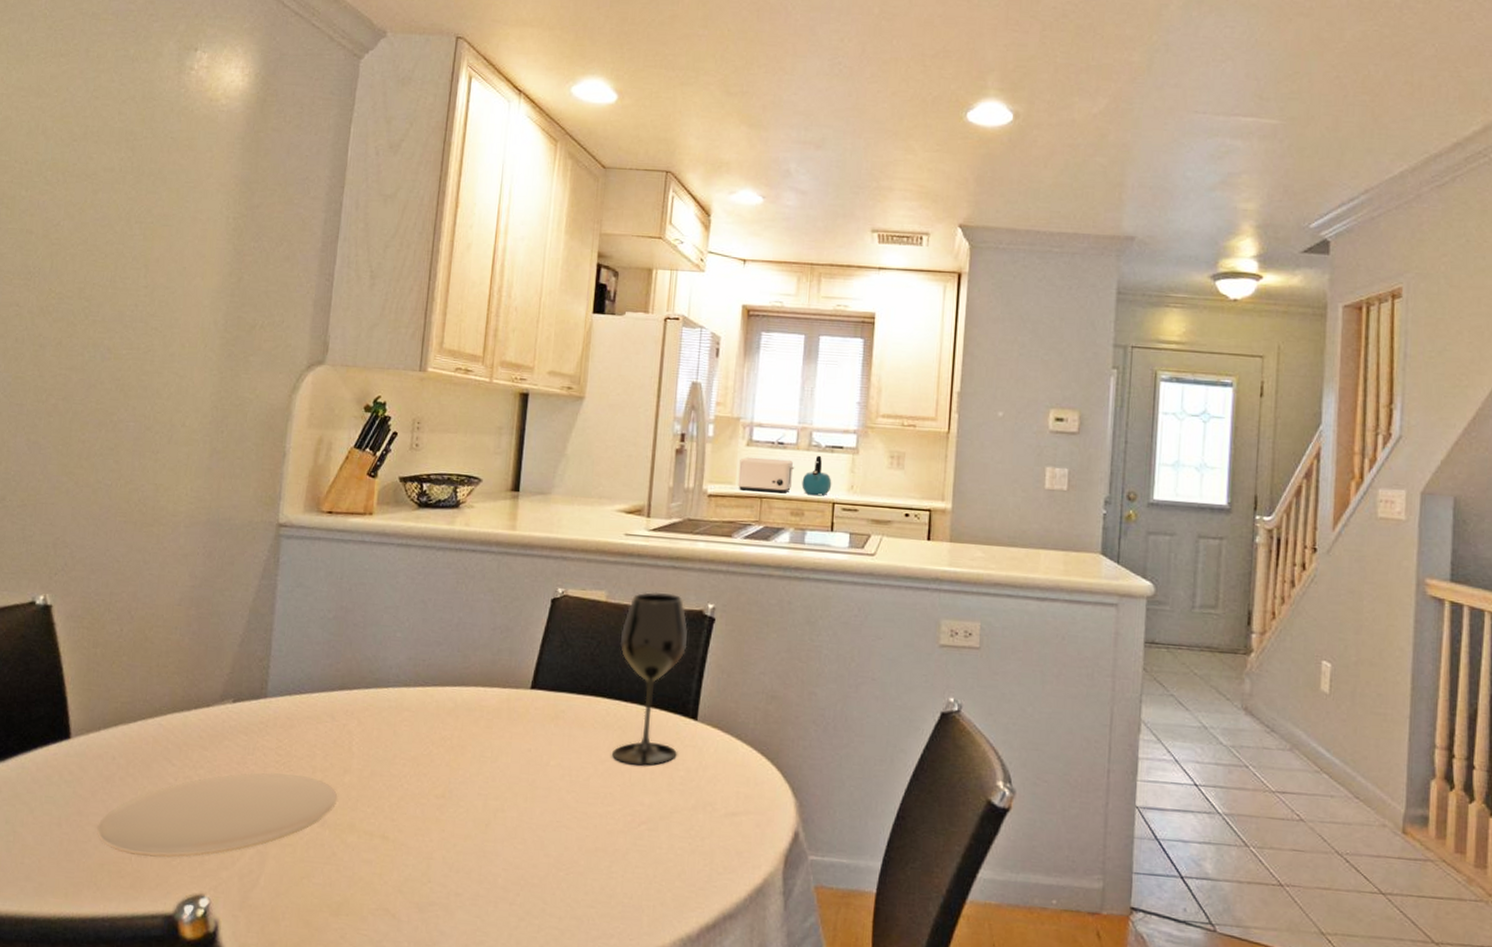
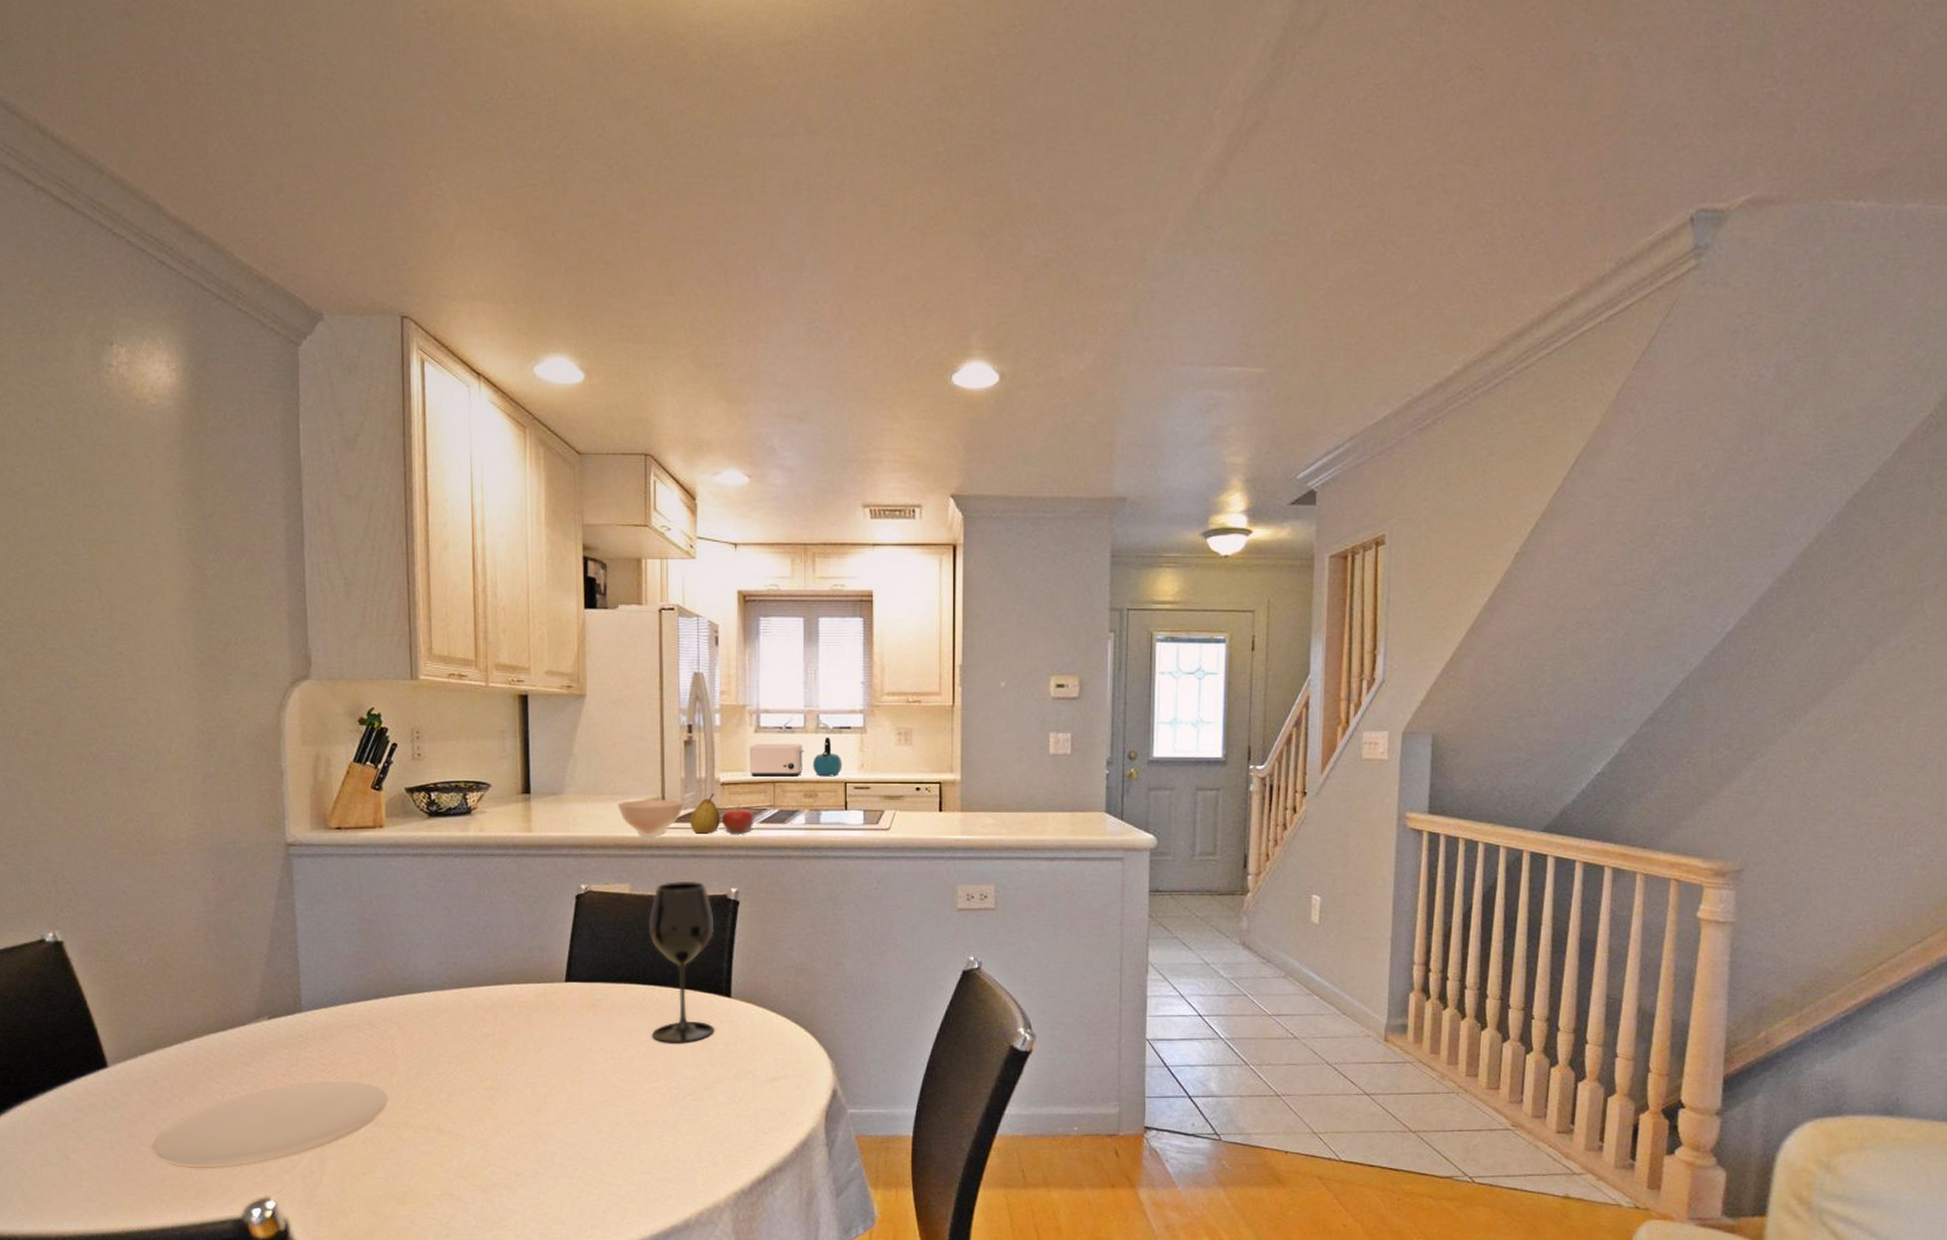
bowl: none [603,505,669,544] -> present [617,799,684,836]
fruit: none [674,504,705,546] -> present [690,793,721,834]
fruit: none [706,518,739,549] -> present [722,805,754,835]

